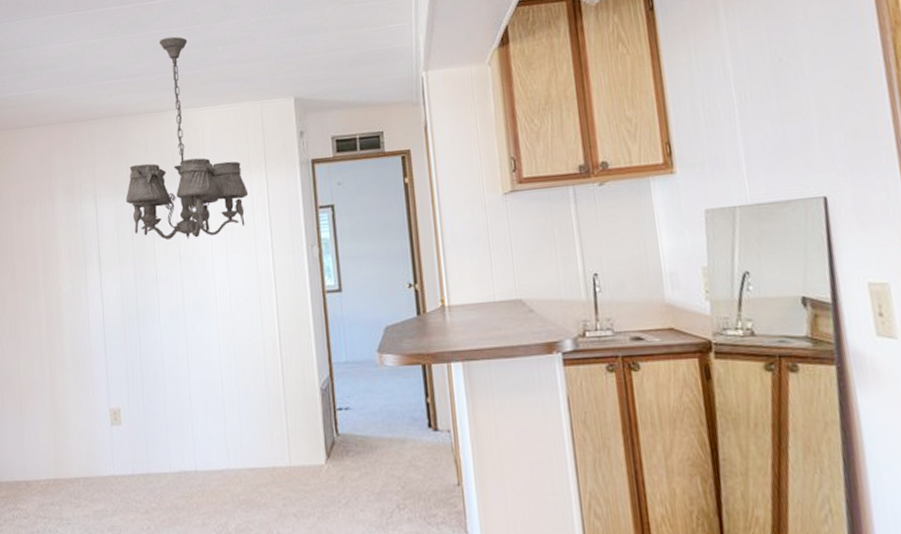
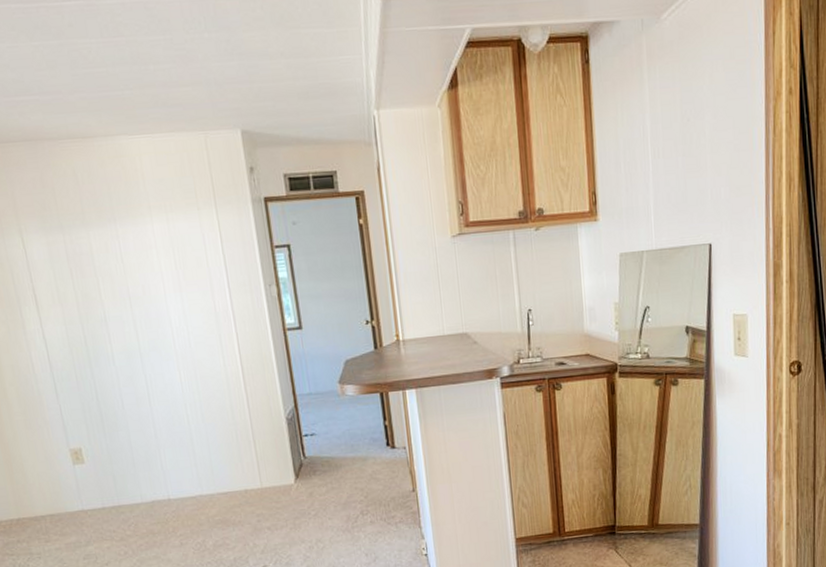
chandelier: present [126,36,249,240] -> none [58,49,199,279]

